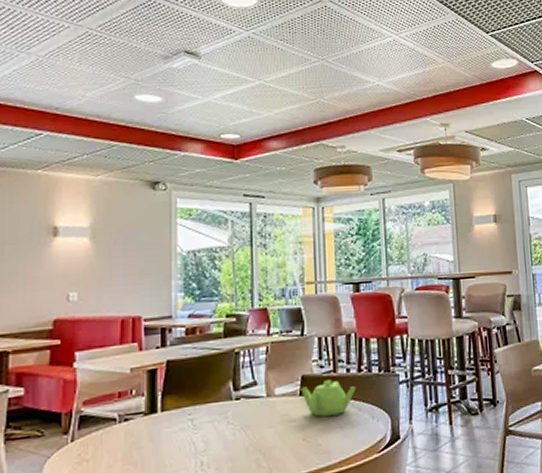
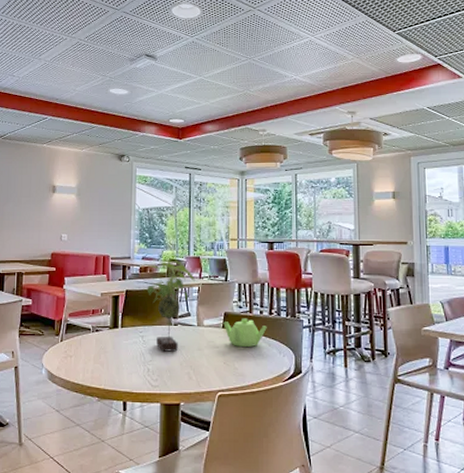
plant: none [192,314,262,436] -> present [145,259,195,352]

